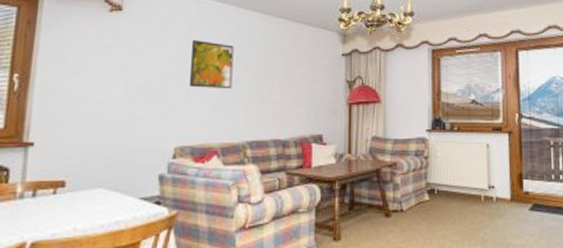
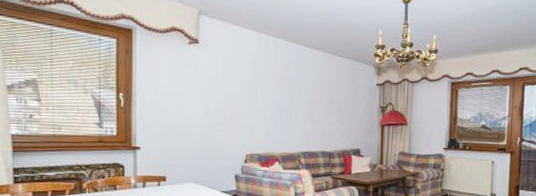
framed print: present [189,40,234,88] -> none [254,70,289,110]

